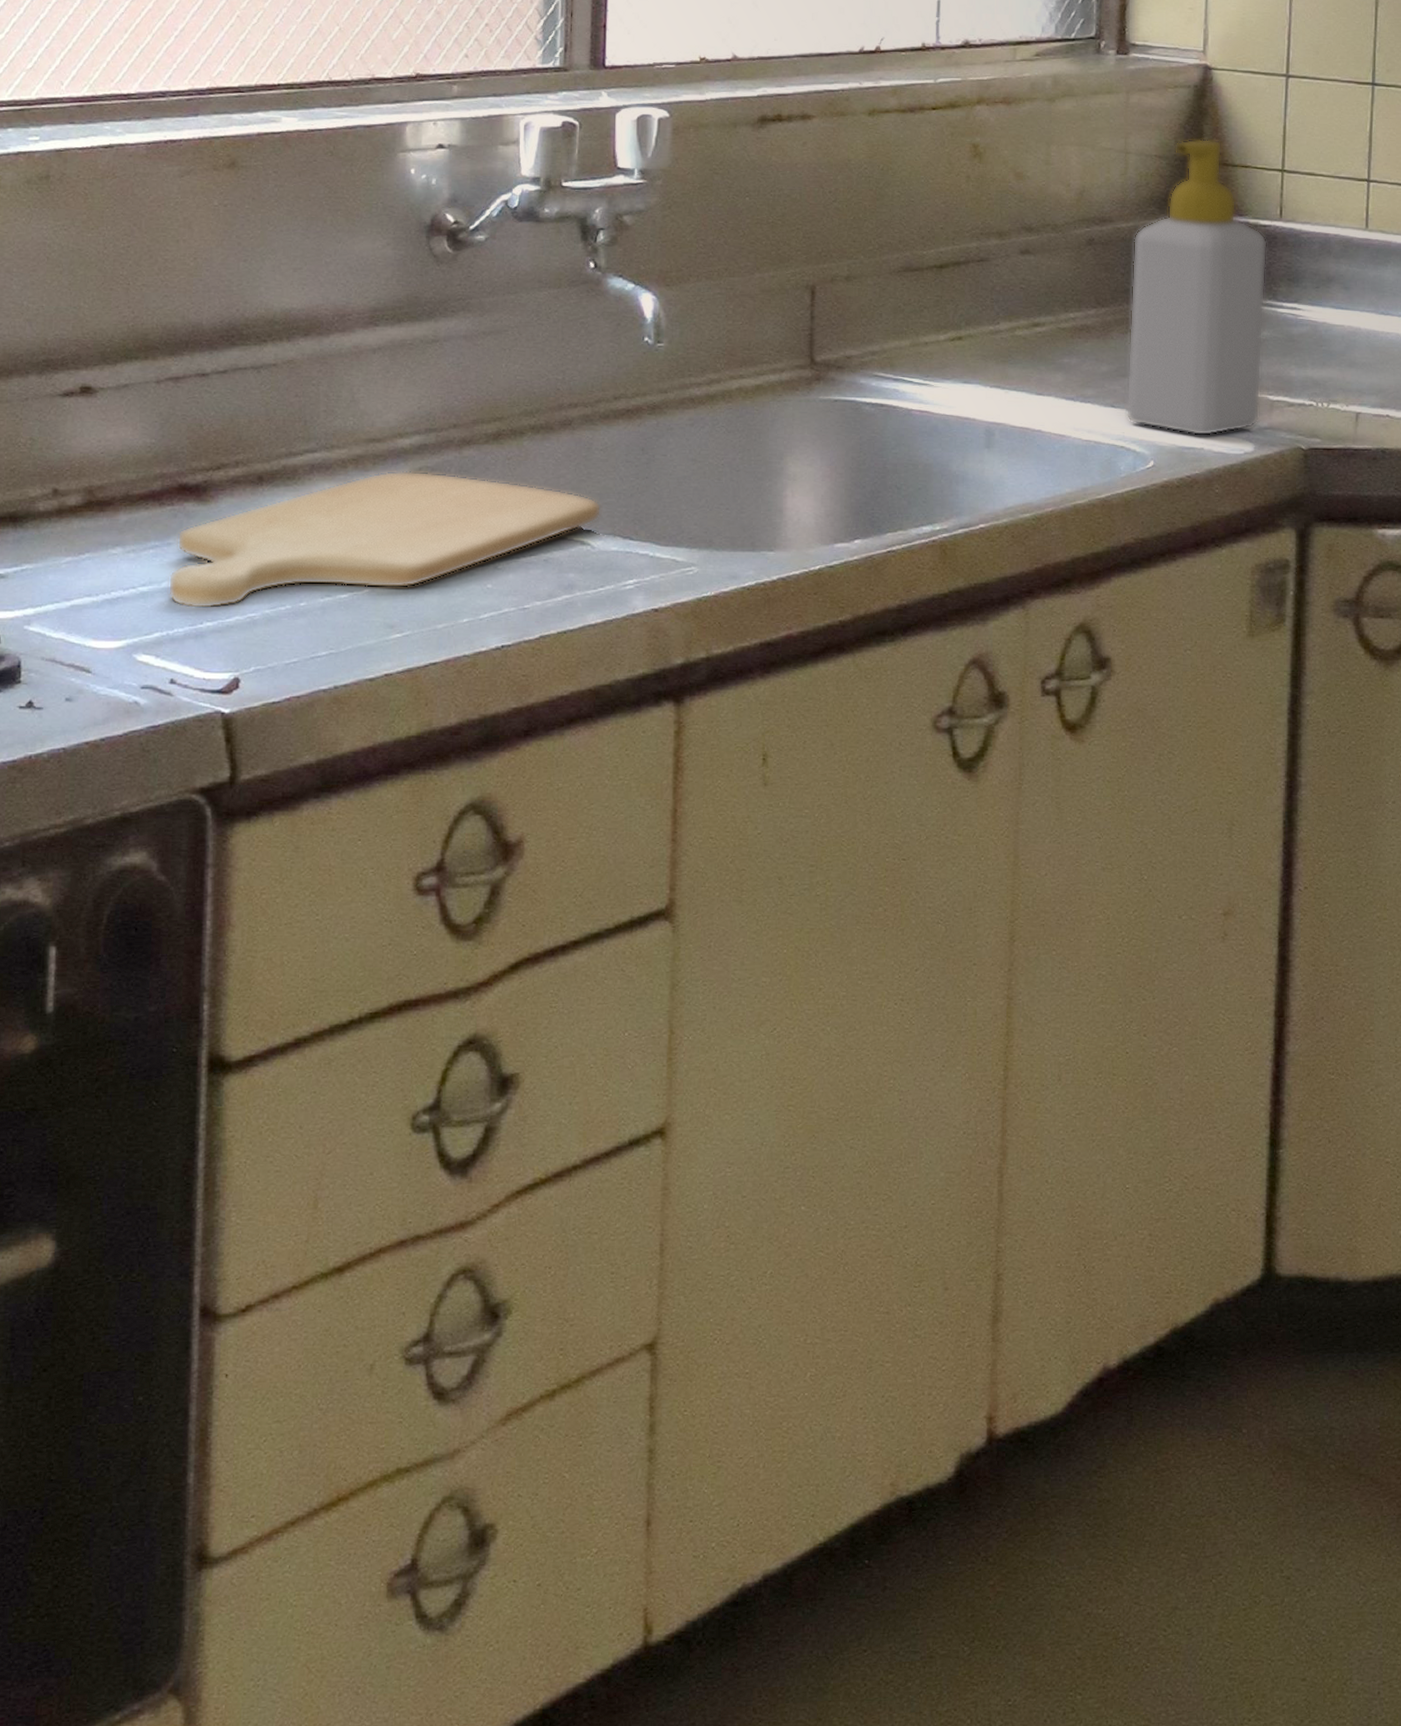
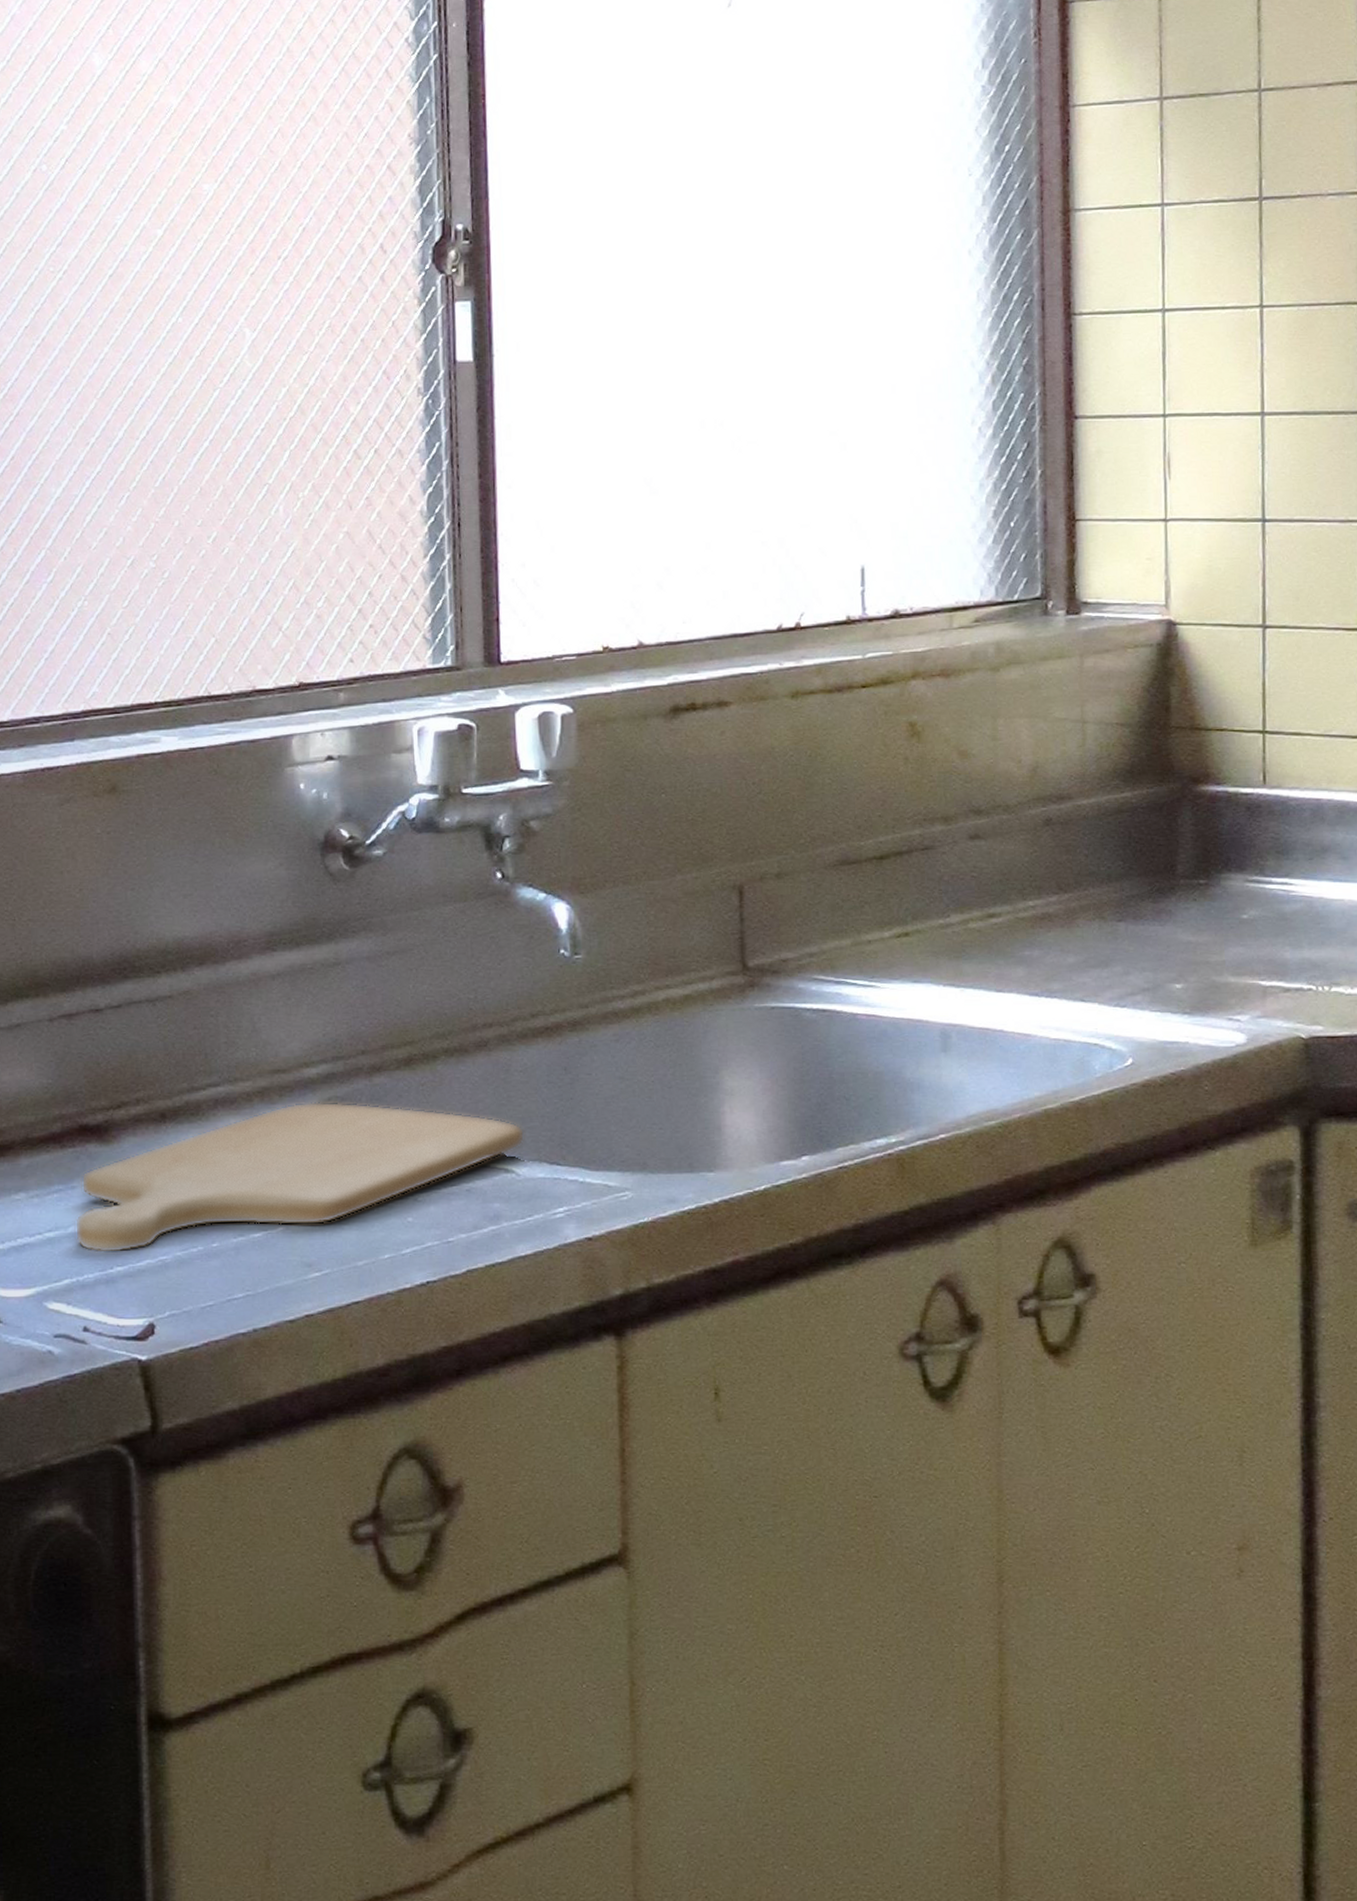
soap bottle: present [1126,138,1268,436] -> none [1096,701,1252,1029]

